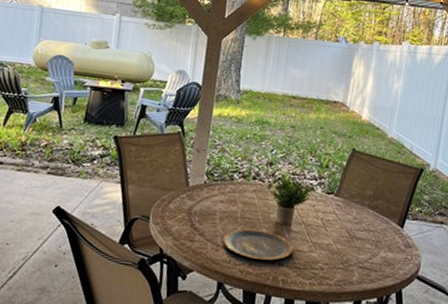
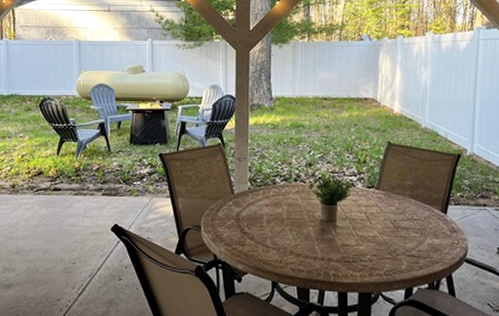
plate: present [223,229,292,261] -> none [272,229,340,258]

